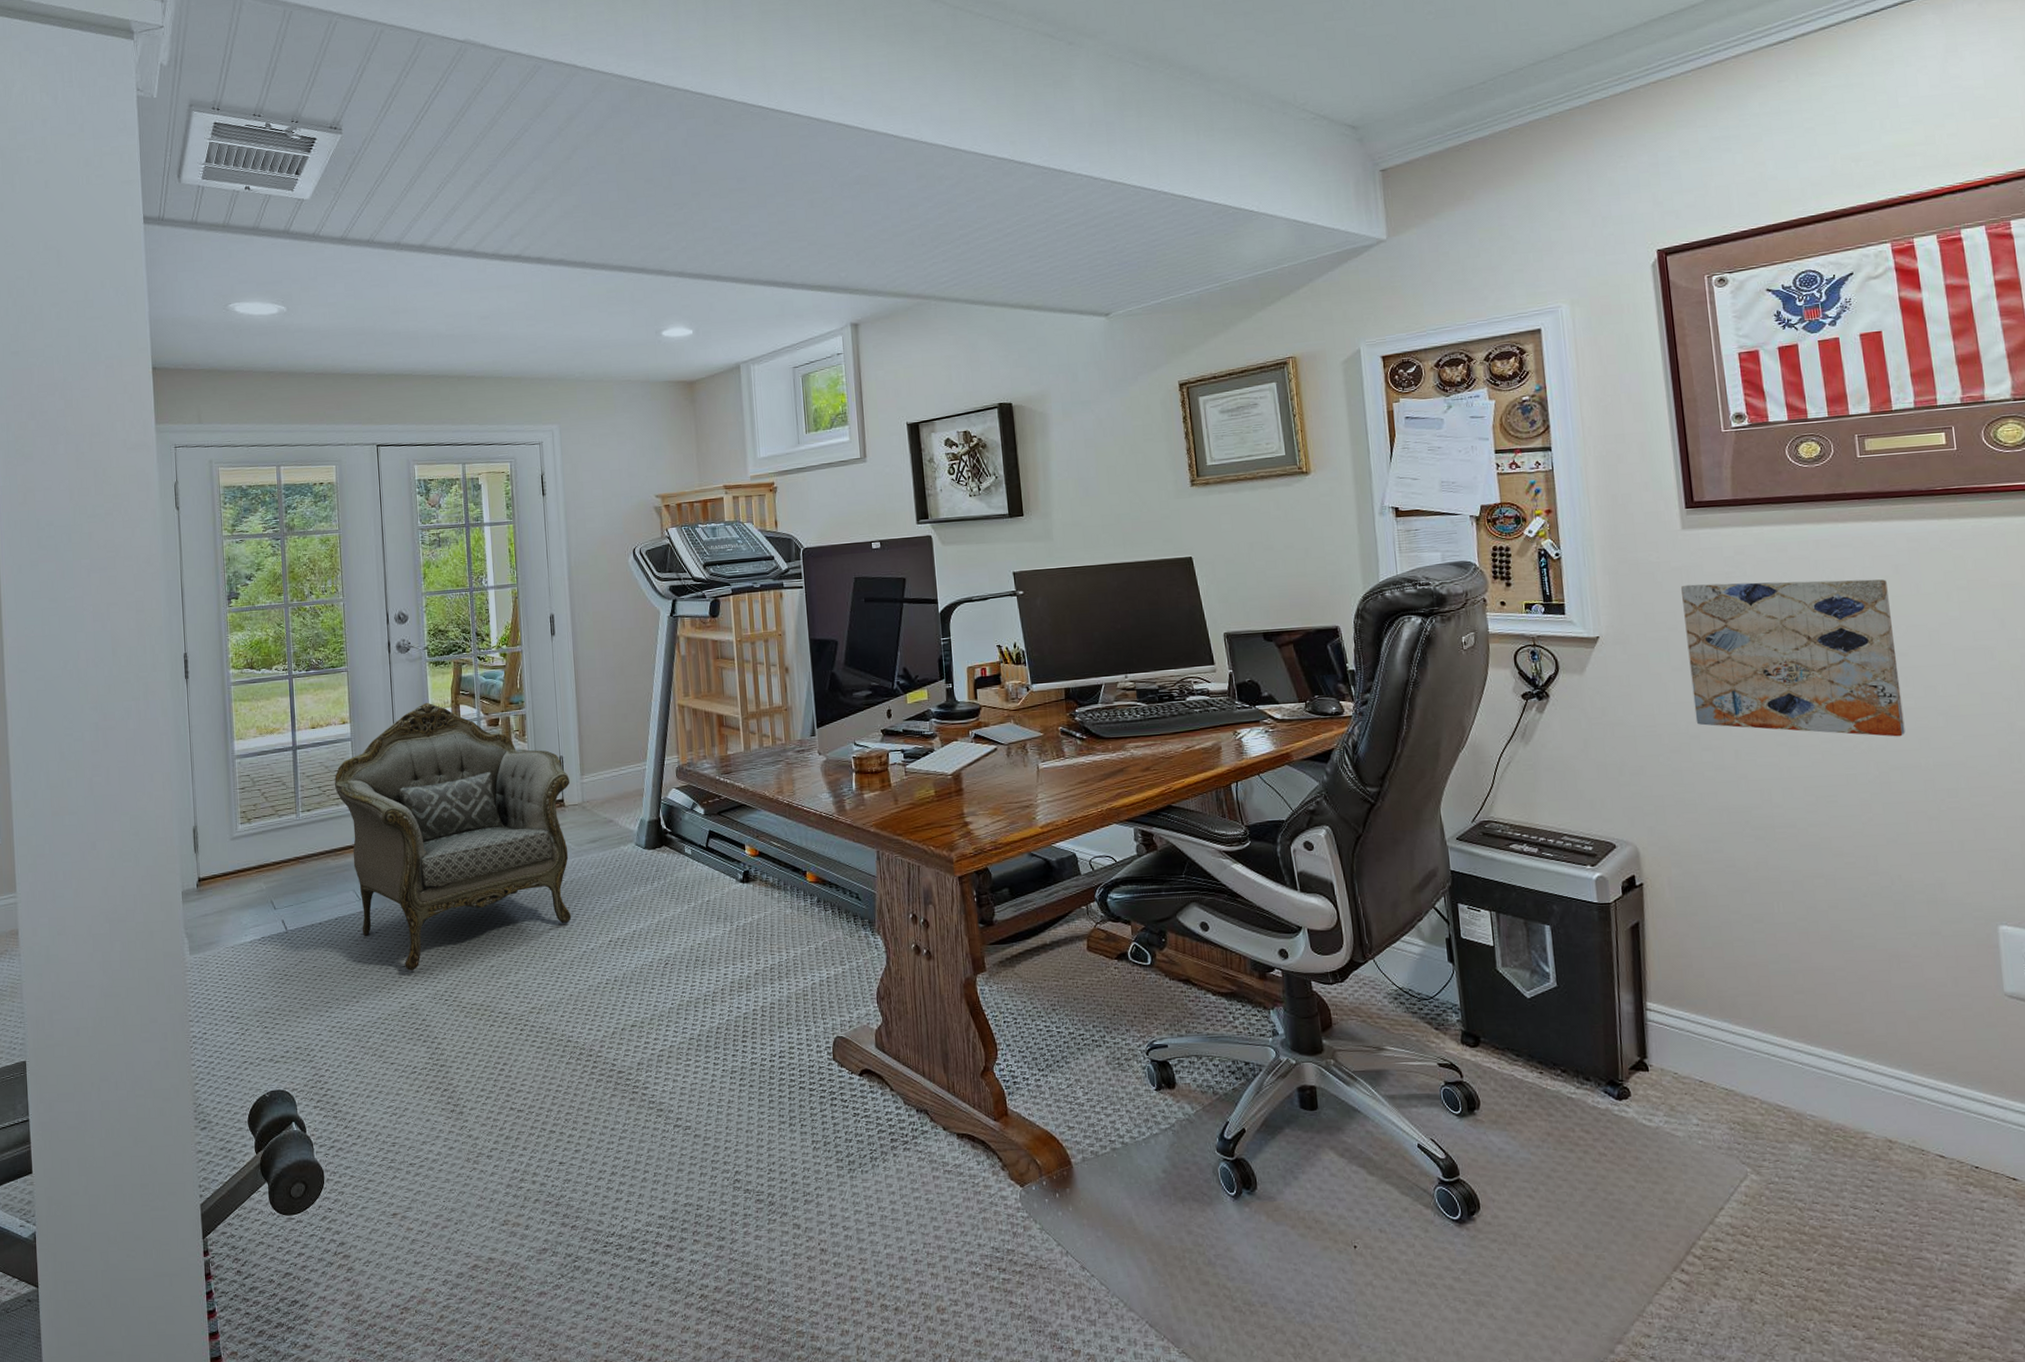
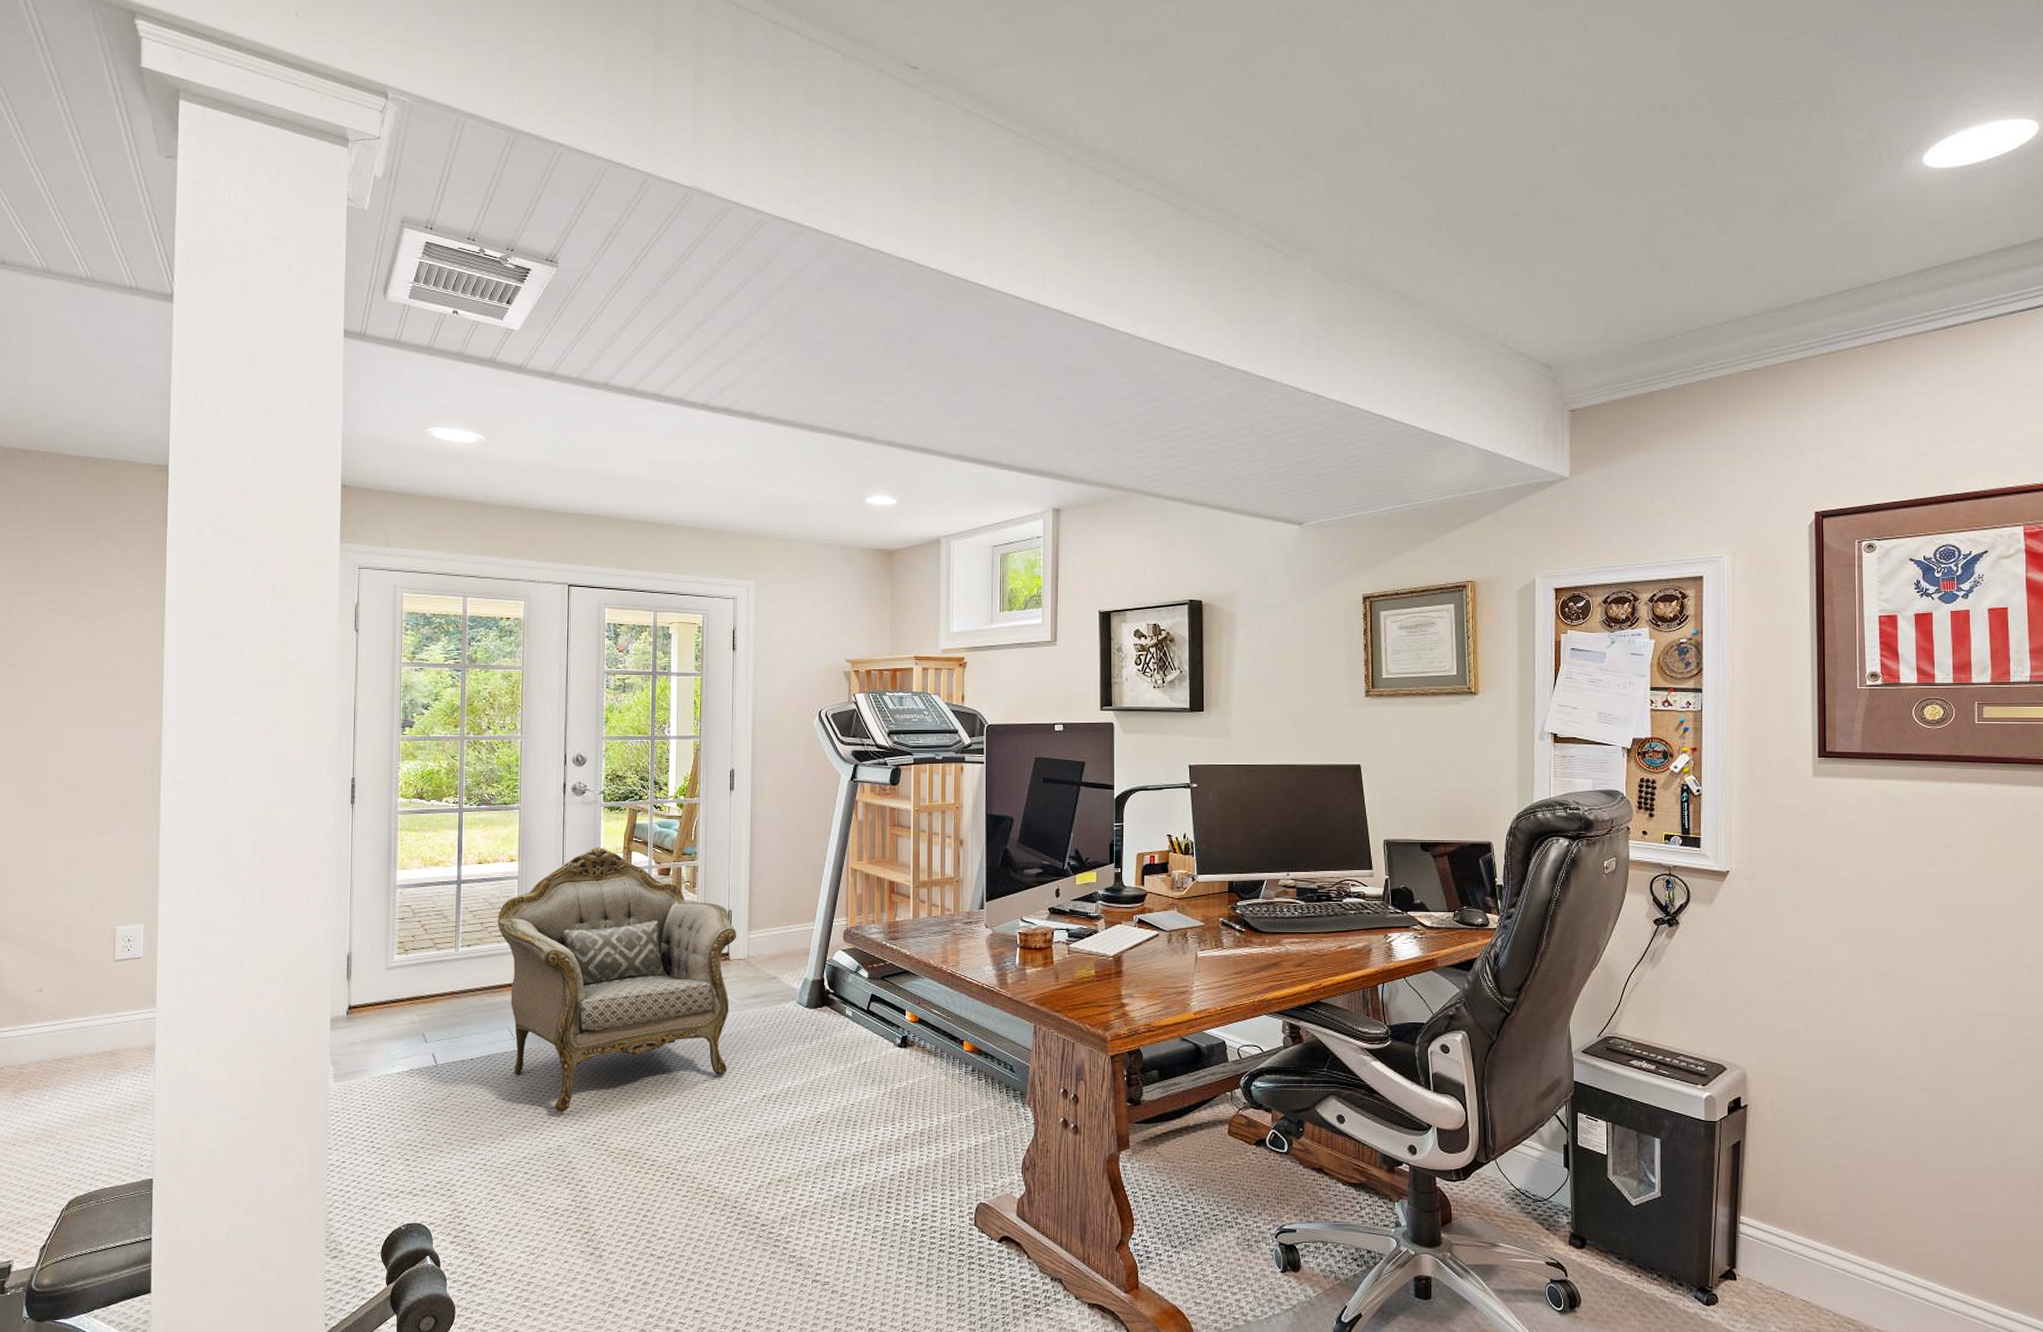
wall art: present [1681,579,1906,737] -> none [1807,829,1994,985]

